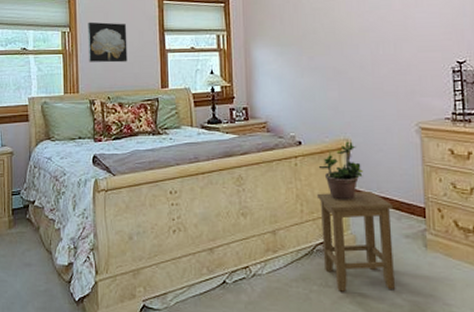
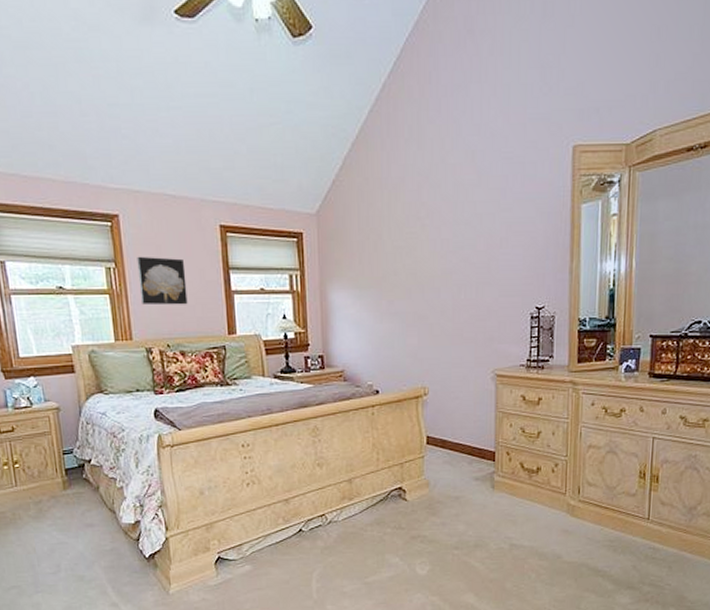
stool: present [316,190,396,292] -> none [393,437,466,533]
potted plant: present [318,141,363,200] -> none [395,389,439,448]

